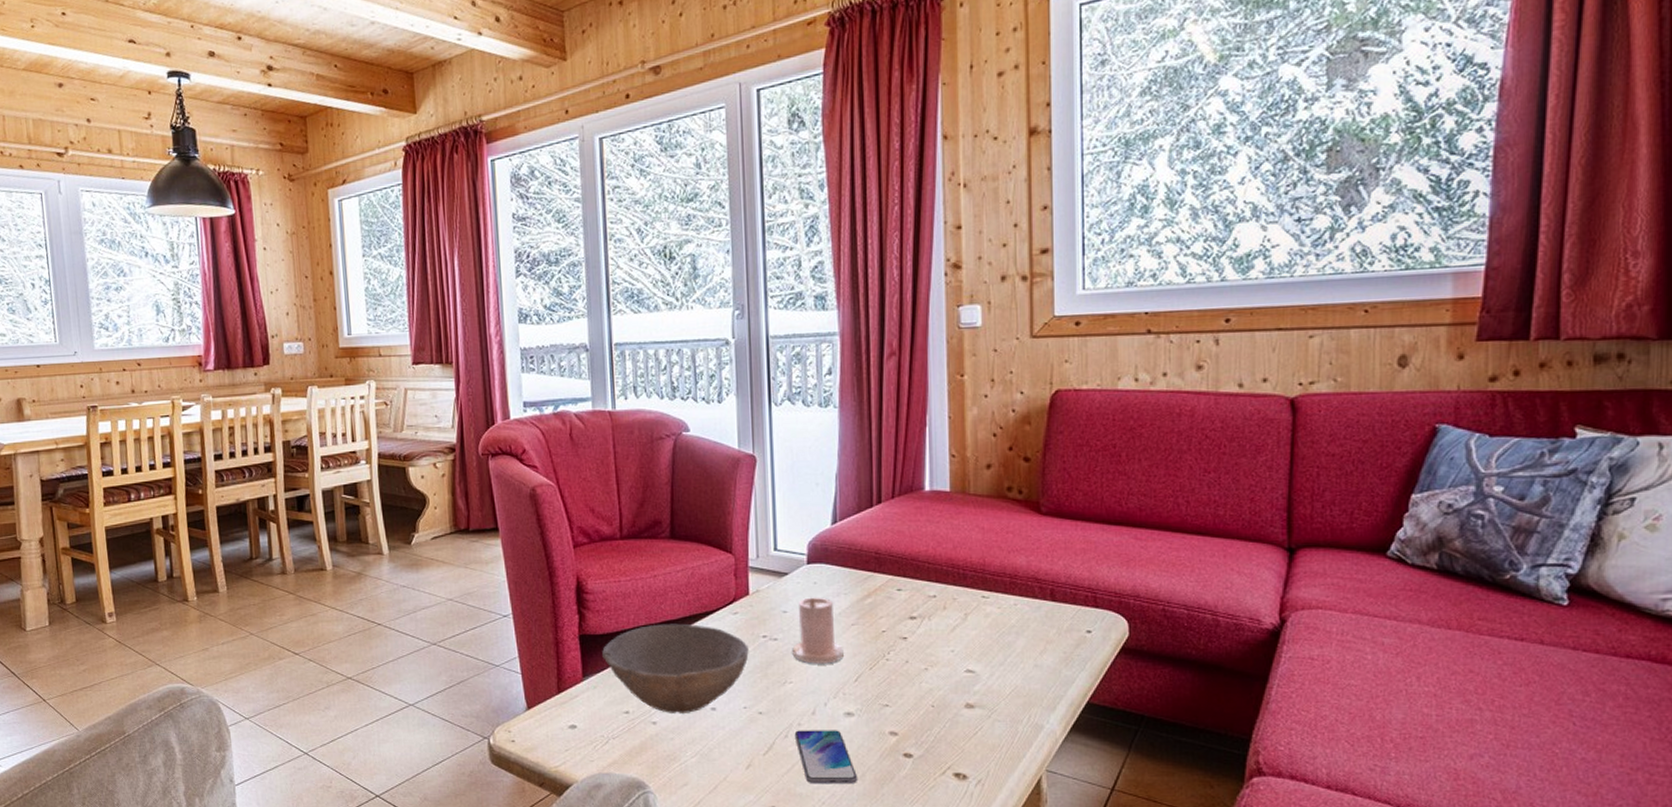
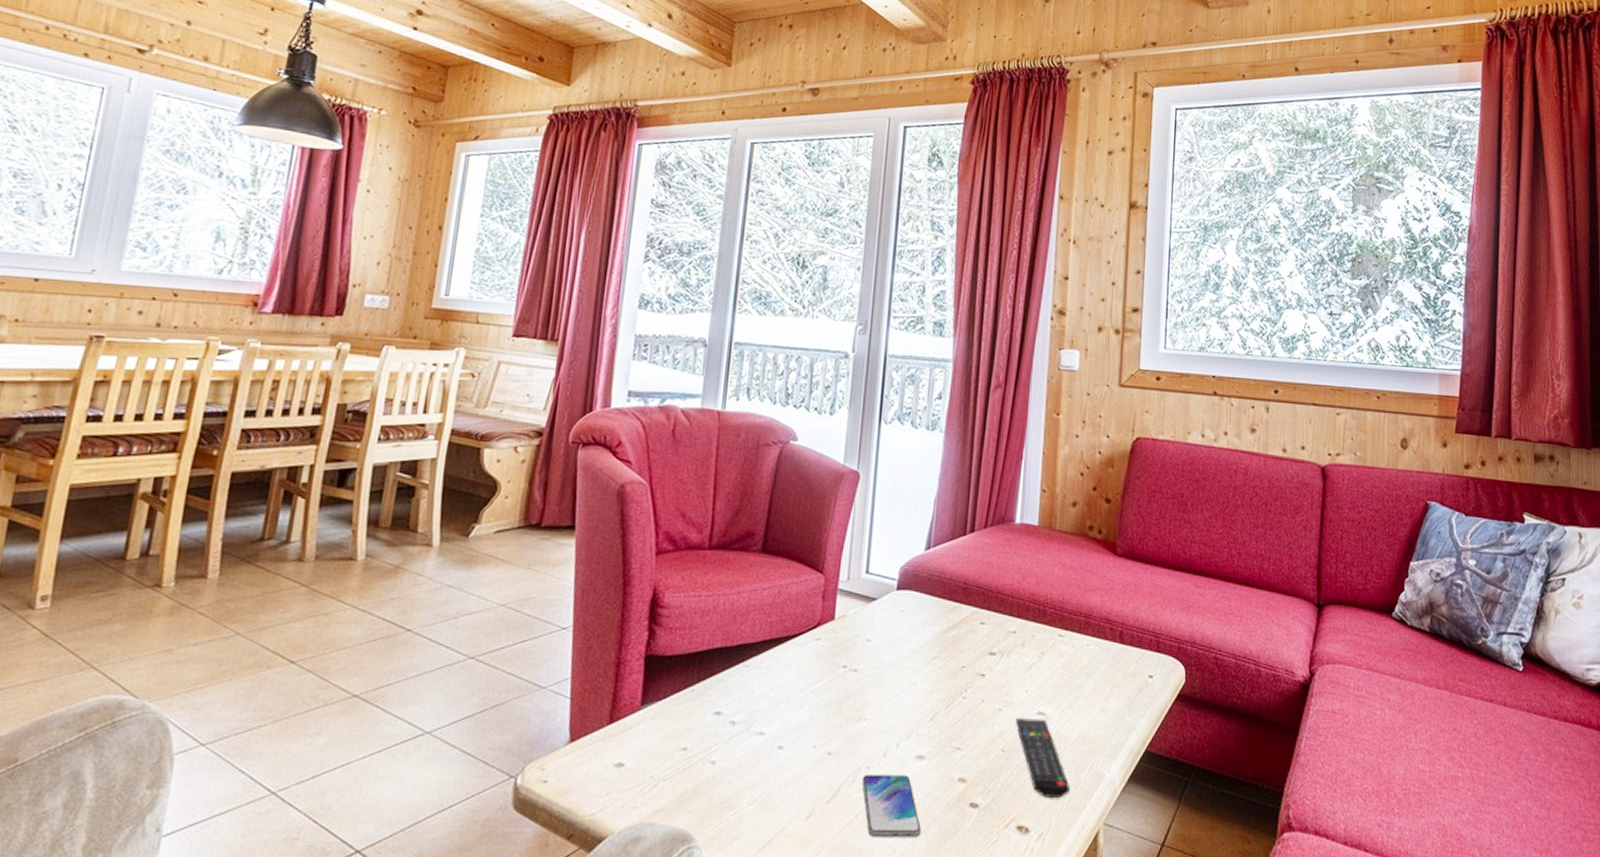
bowl: present [602,623,749,713] -> none [667,647,827,752]
candle: present [792,597,844,664] -> none [870,626,922,700]
remote control: none [943,676,1006,749] -> present [1015,718,1070,799]

